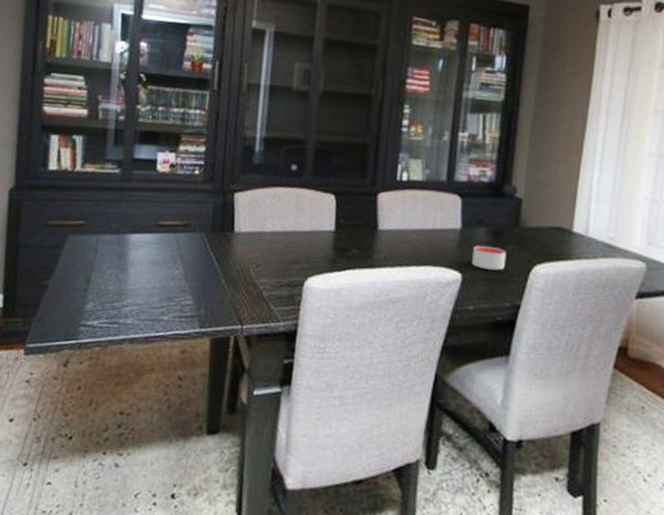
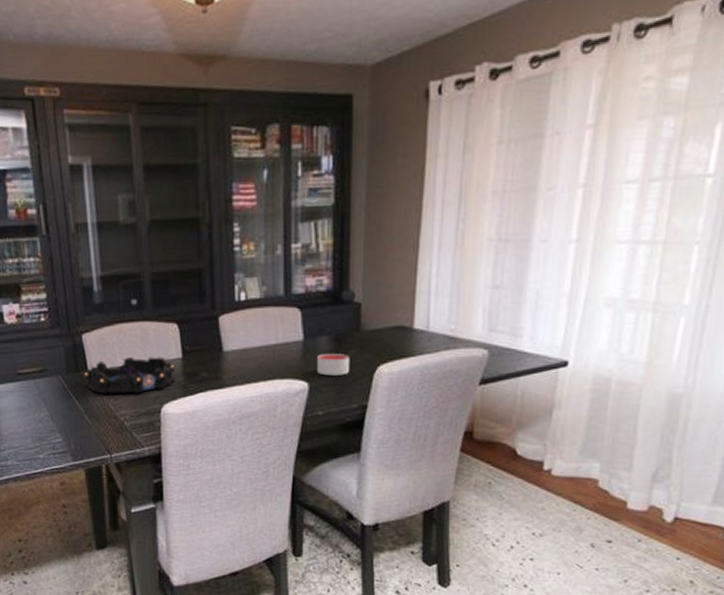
decorative bowl: none [228,222,326,262] -> present [83,357,176,394]

